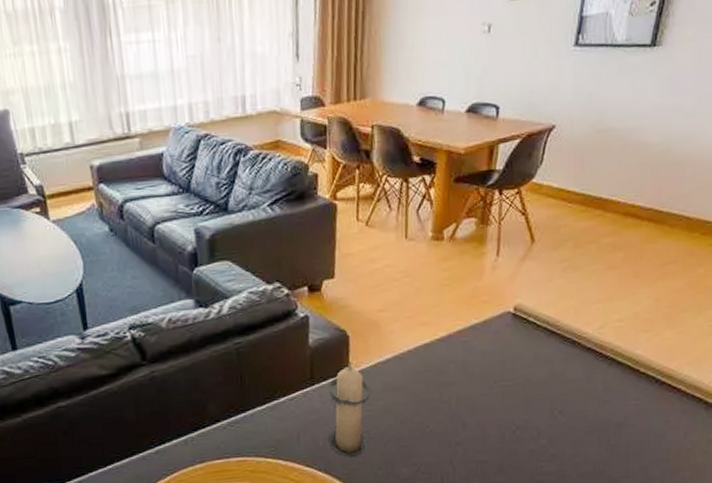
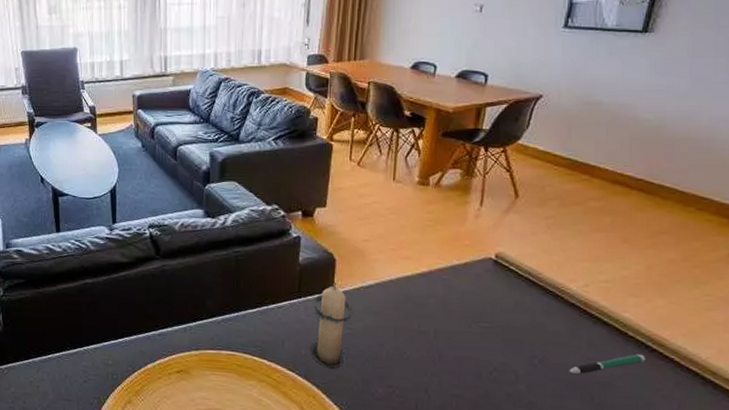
pen: none [587,388,657,419] -> present [569,354,646,374]

